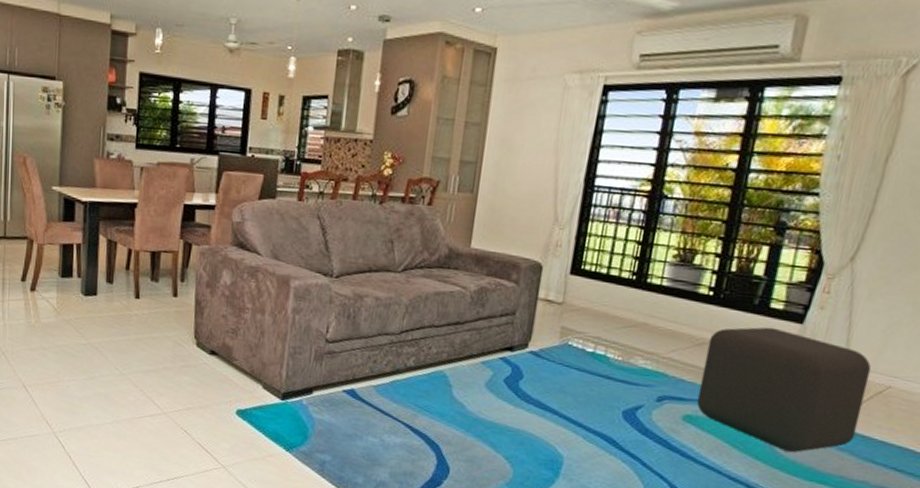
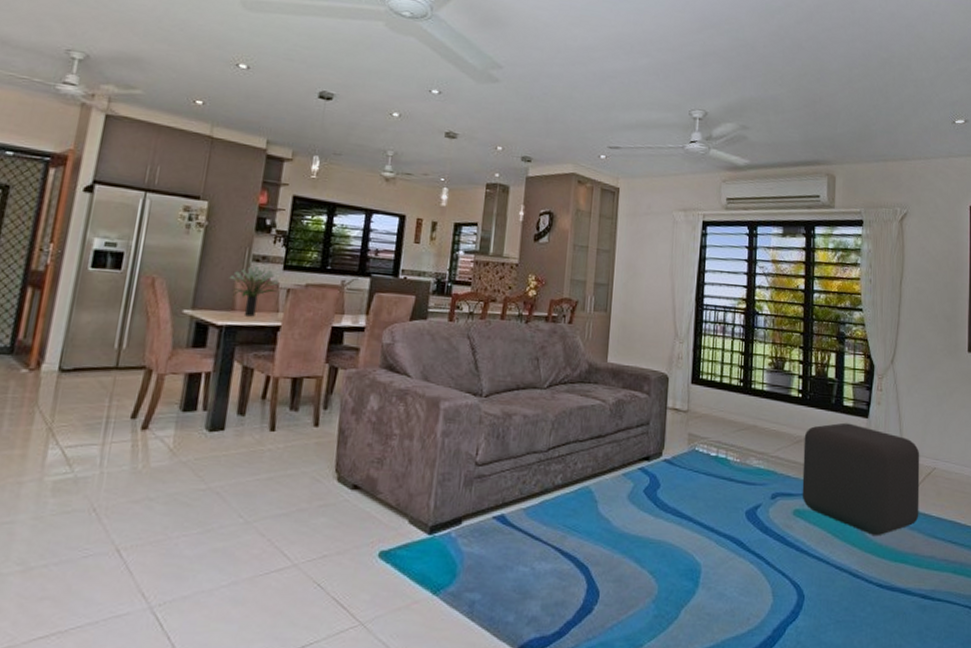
flower arrangement: none [88,145,132,194] -> present [229,266,279,317]

